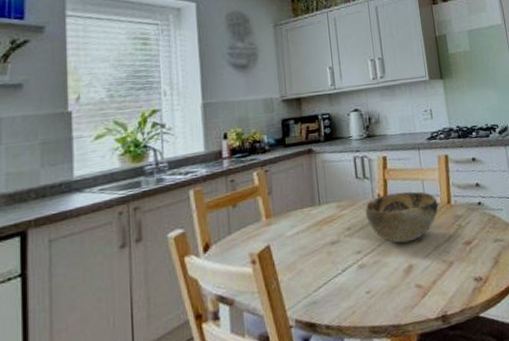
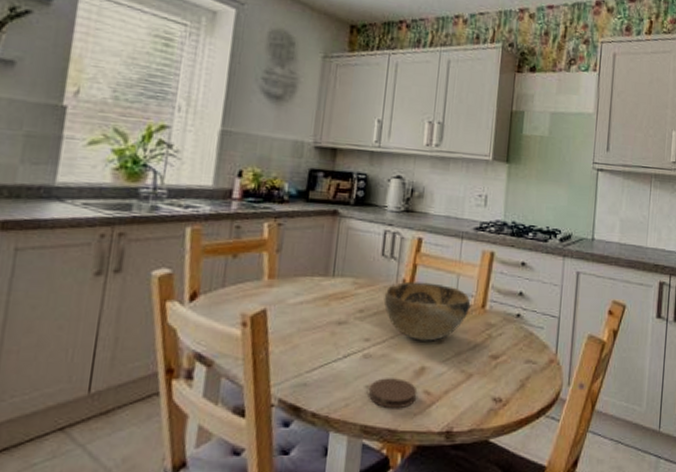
coaster: none [369,279,411,307] -> present [369,378,417,409]

